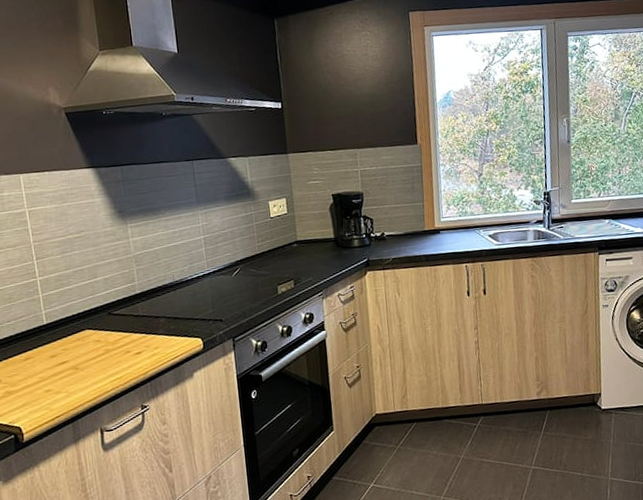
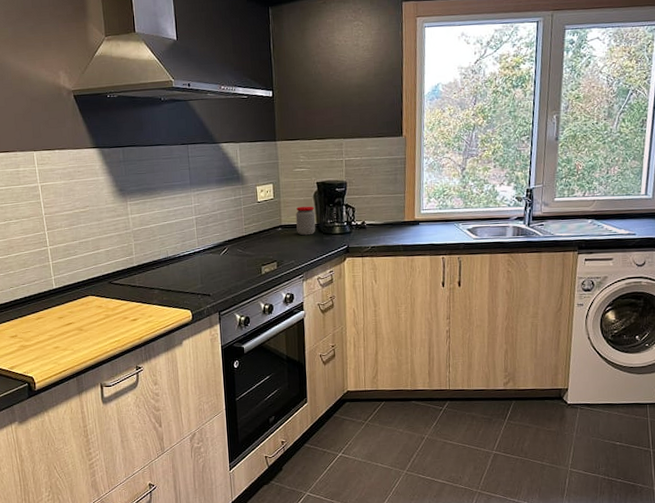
jar: none [311,219,334,251] -> present [296,206,316,236]

